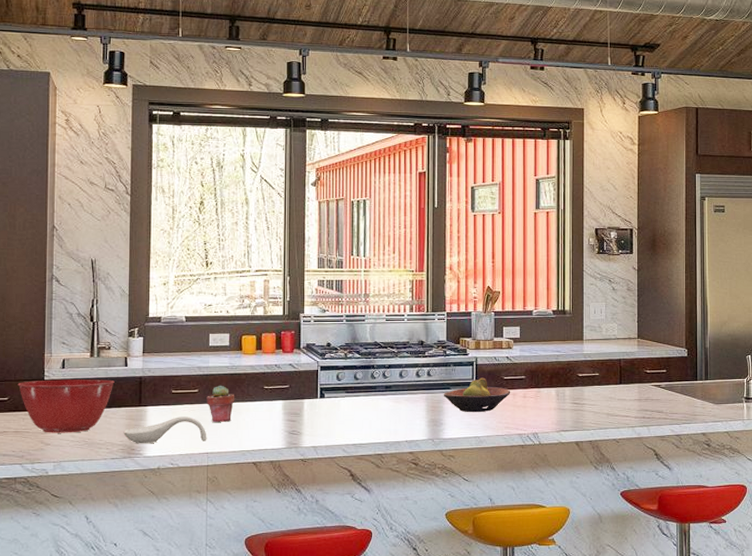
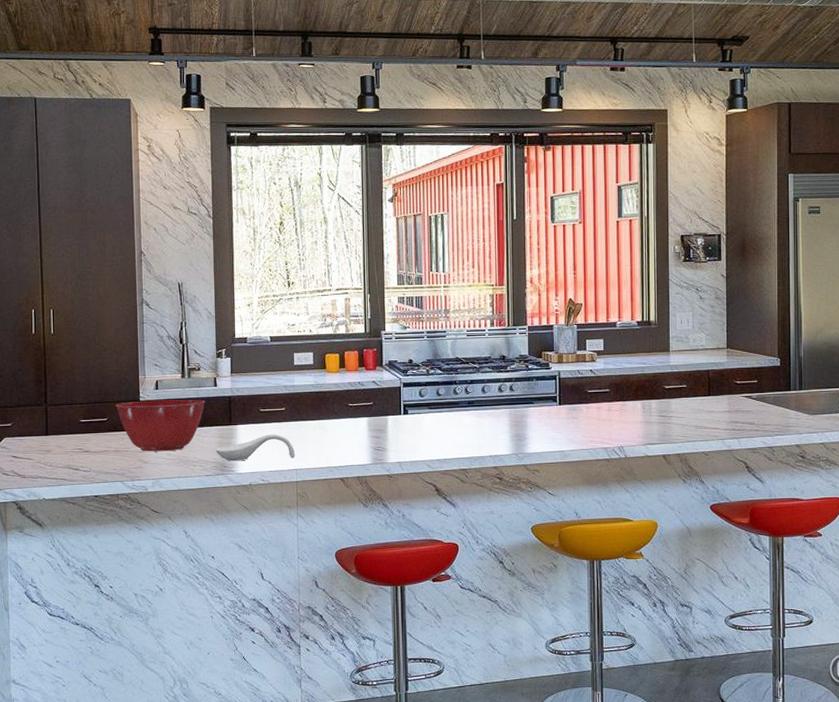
potted succulent: present [207,385,235,422] -> none [293,403,321,439]
fruit bowl: present [443,377,511,413] -> none [526,391,595,427]

